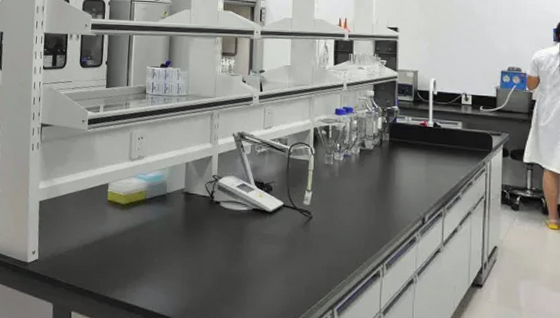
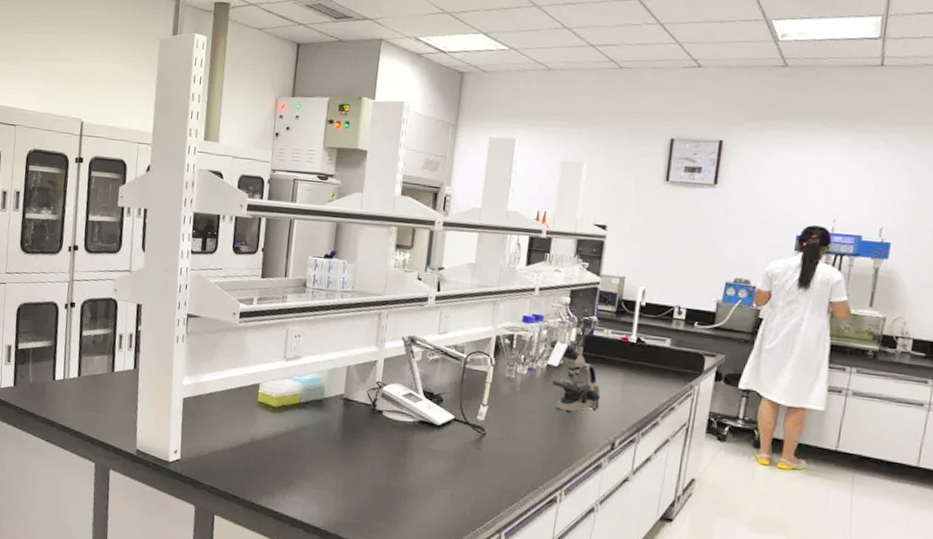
microscope: none [360,129,408,193] -> present [547,340,600,413]

